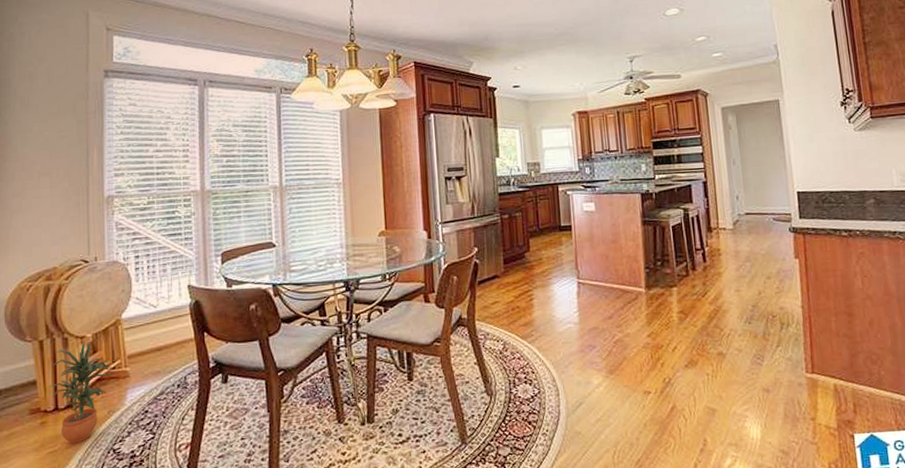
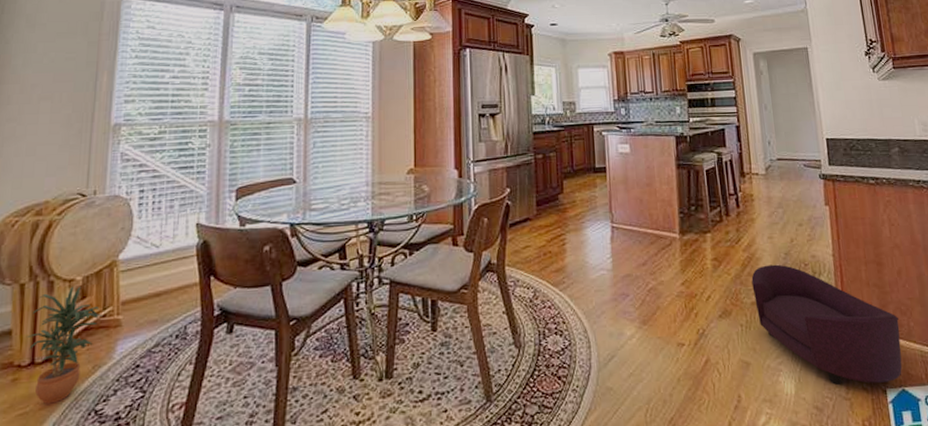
dog bed: none [718,316,872,430] -> present [751,264,903,385]

